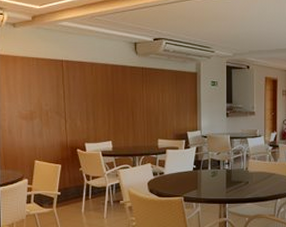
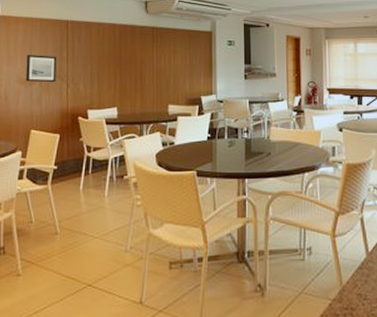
wall art: none [26,92,55,118] -> present [25,55,57,83]

